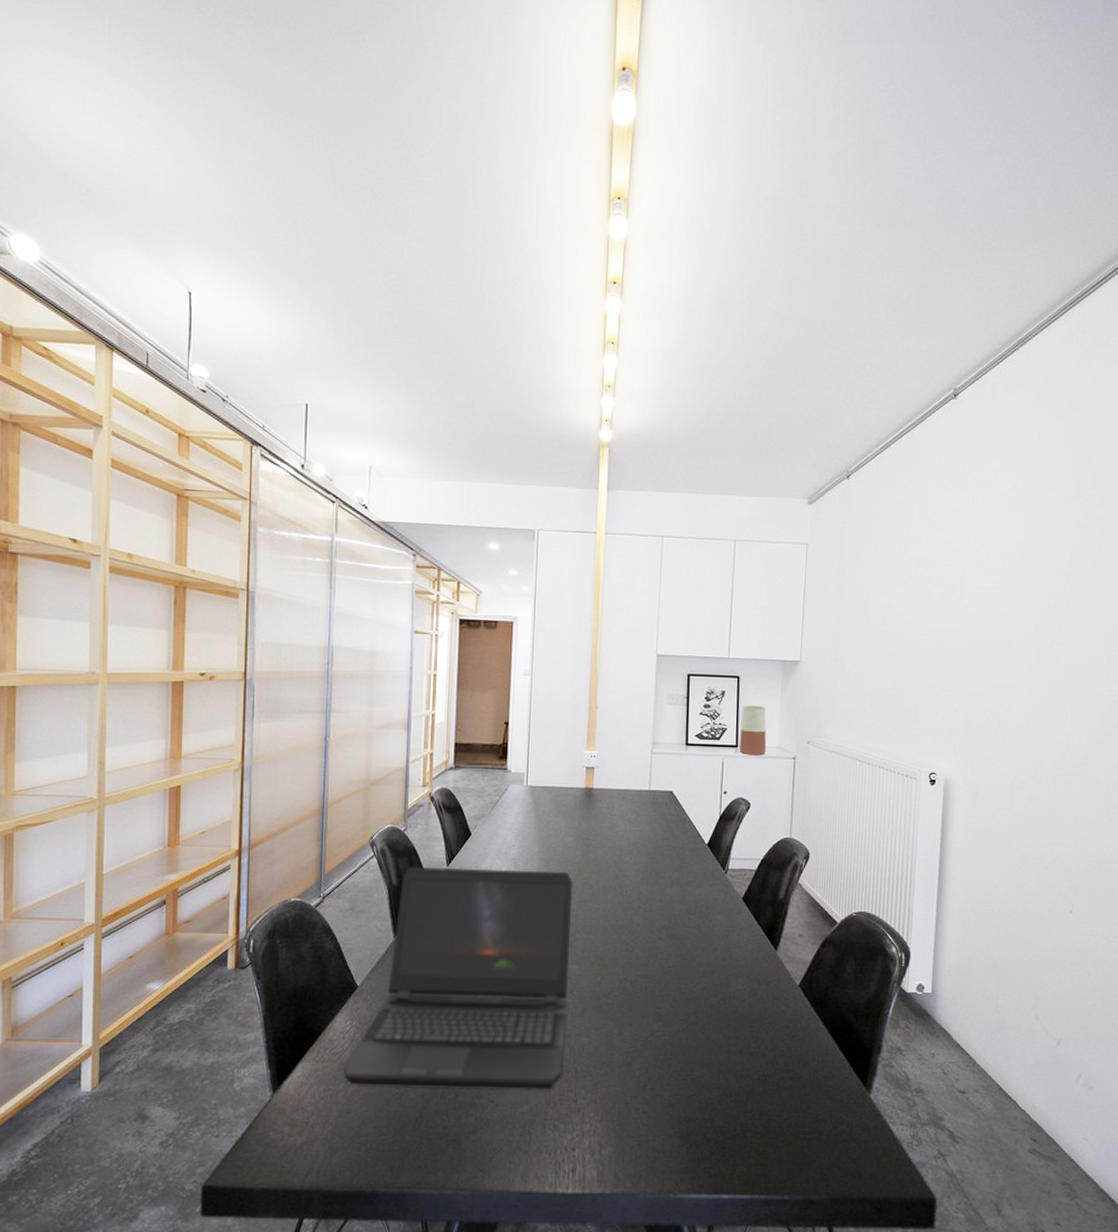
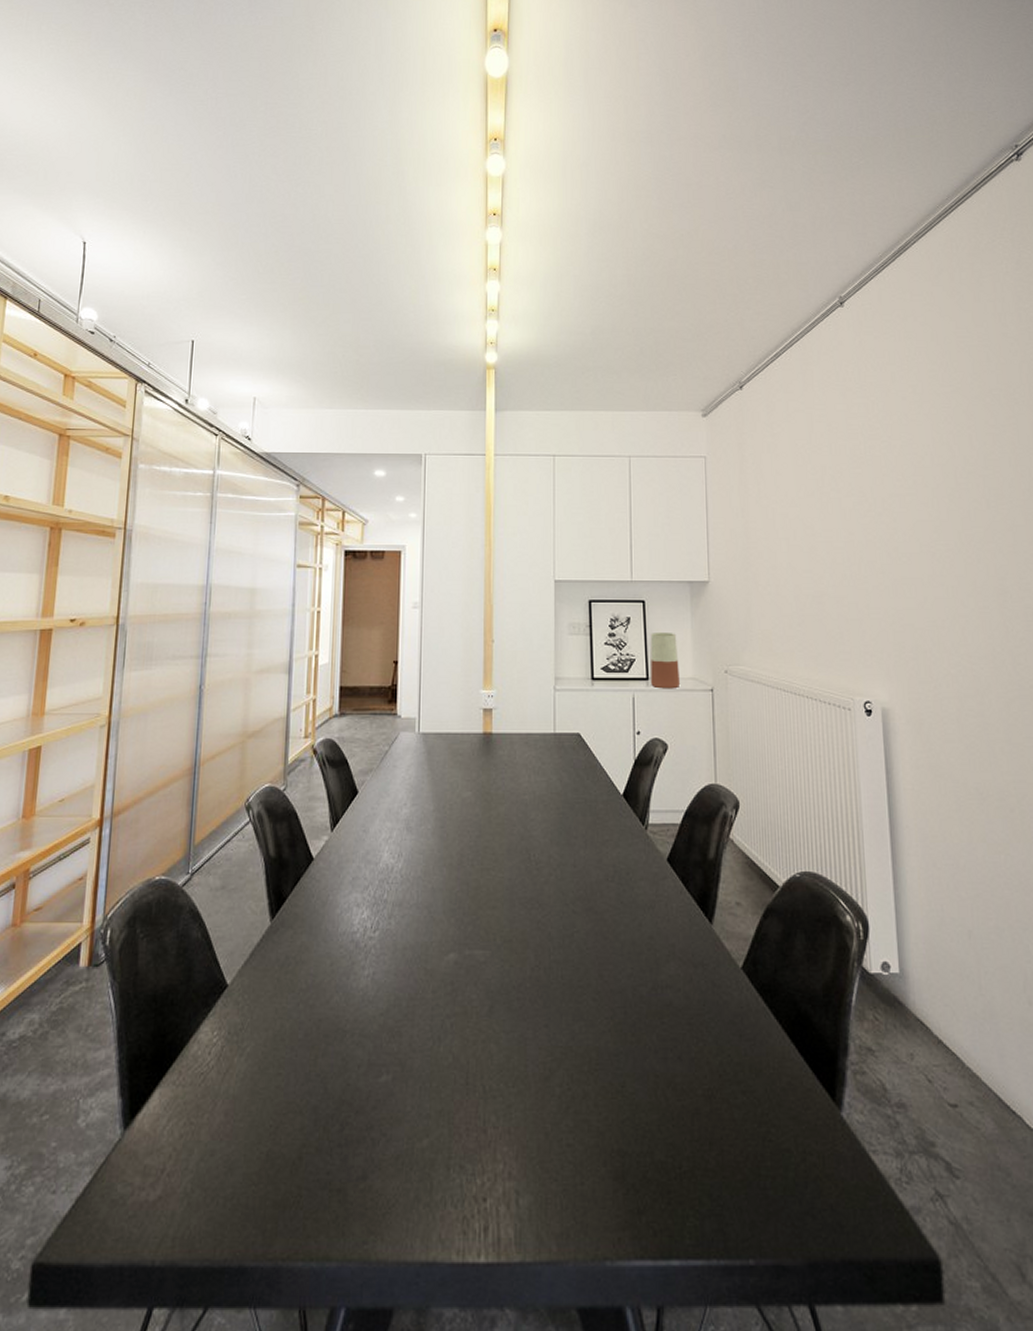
laptop computer: present [344,866,574,1088] -> none [208,832,474,1115]

